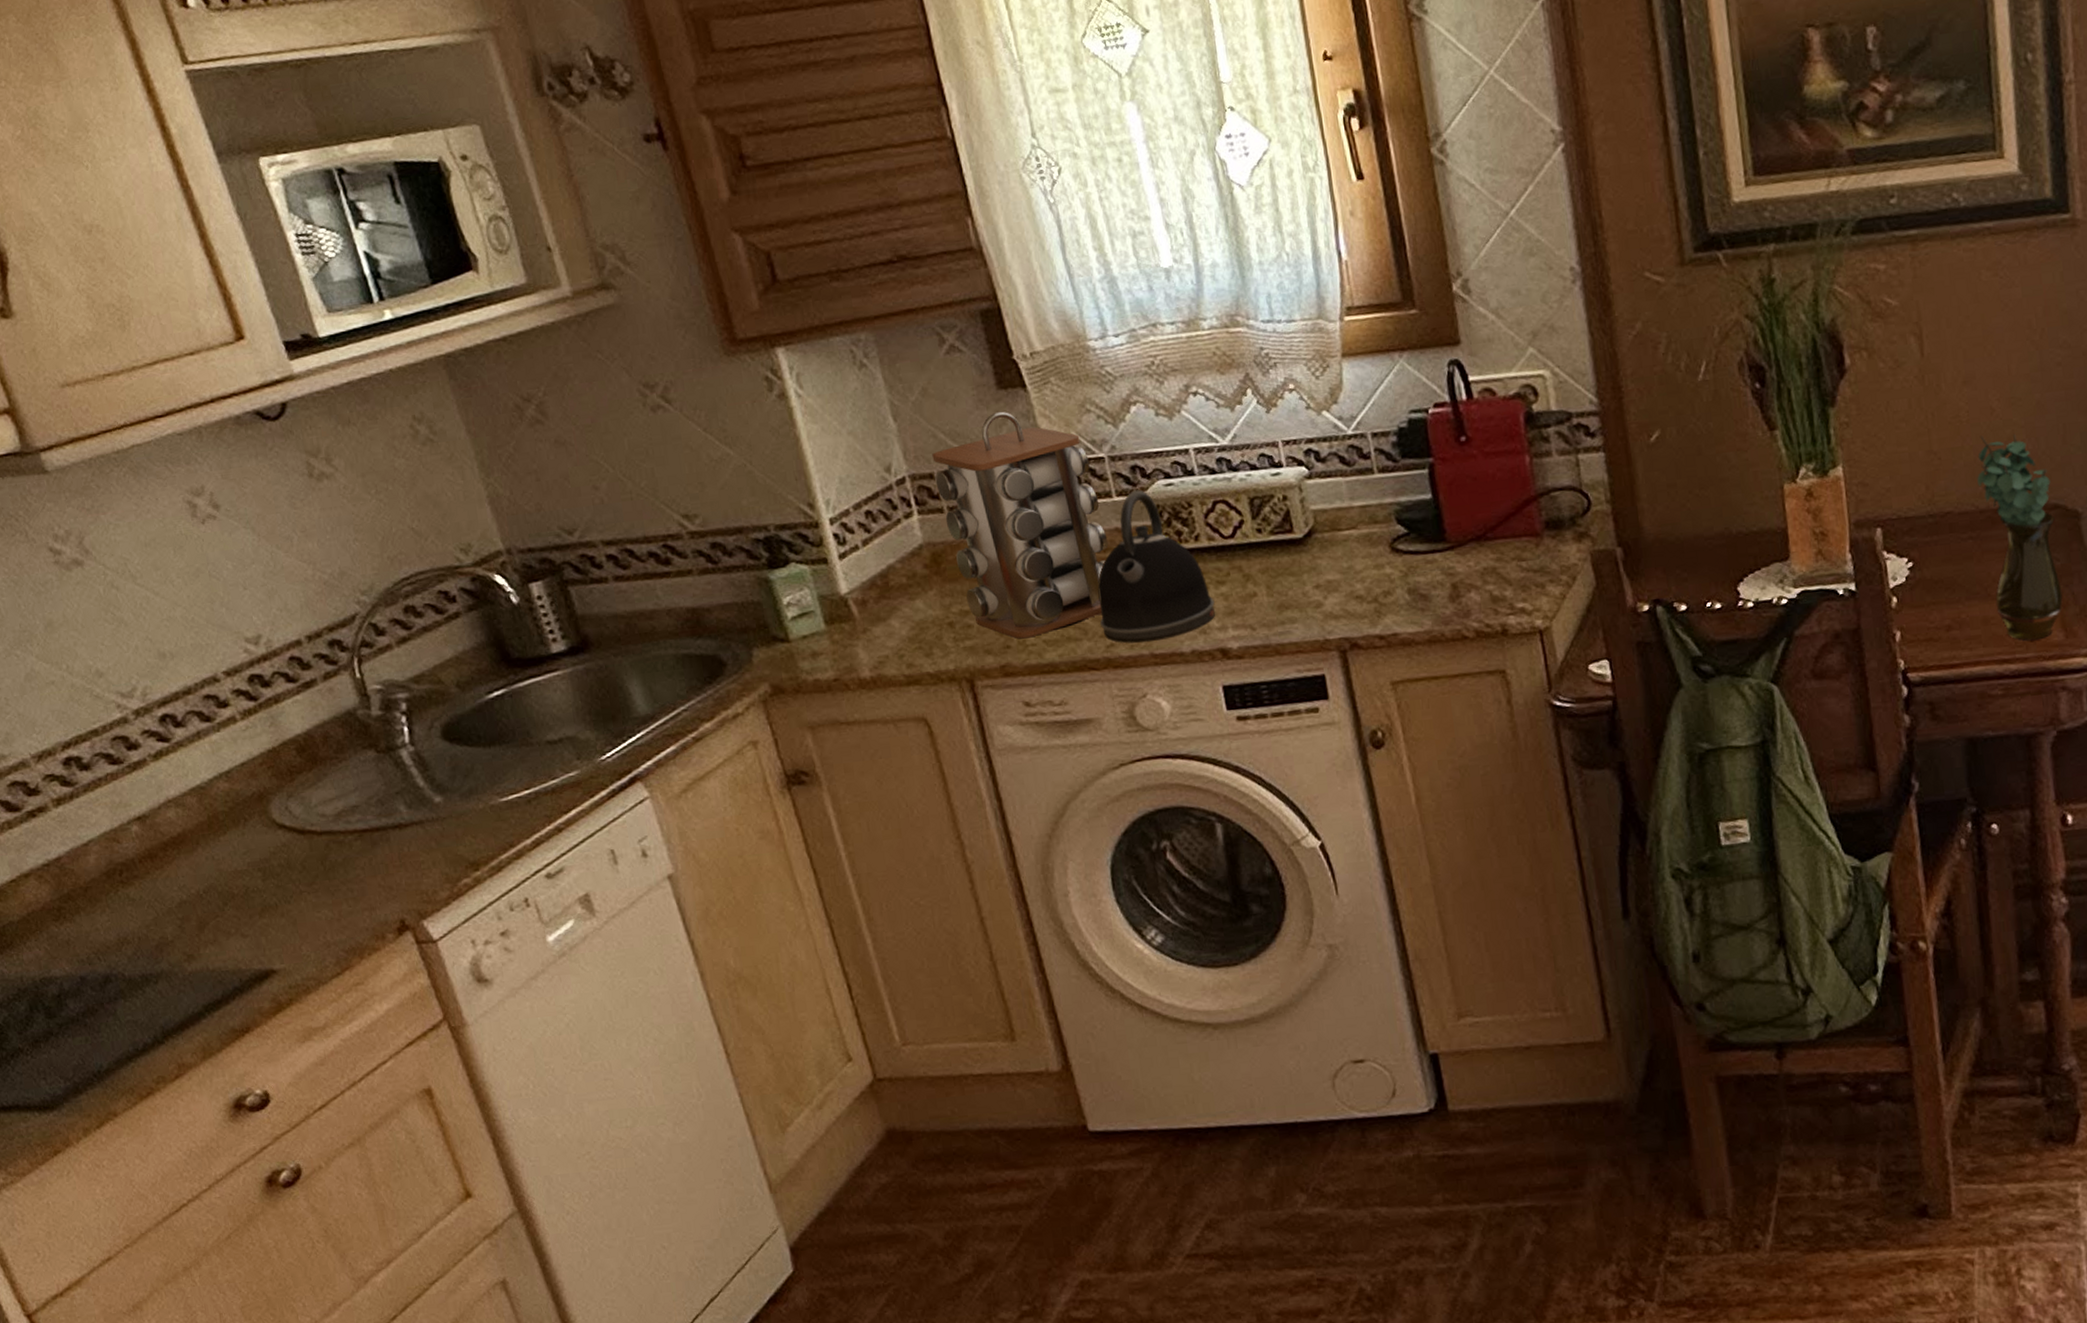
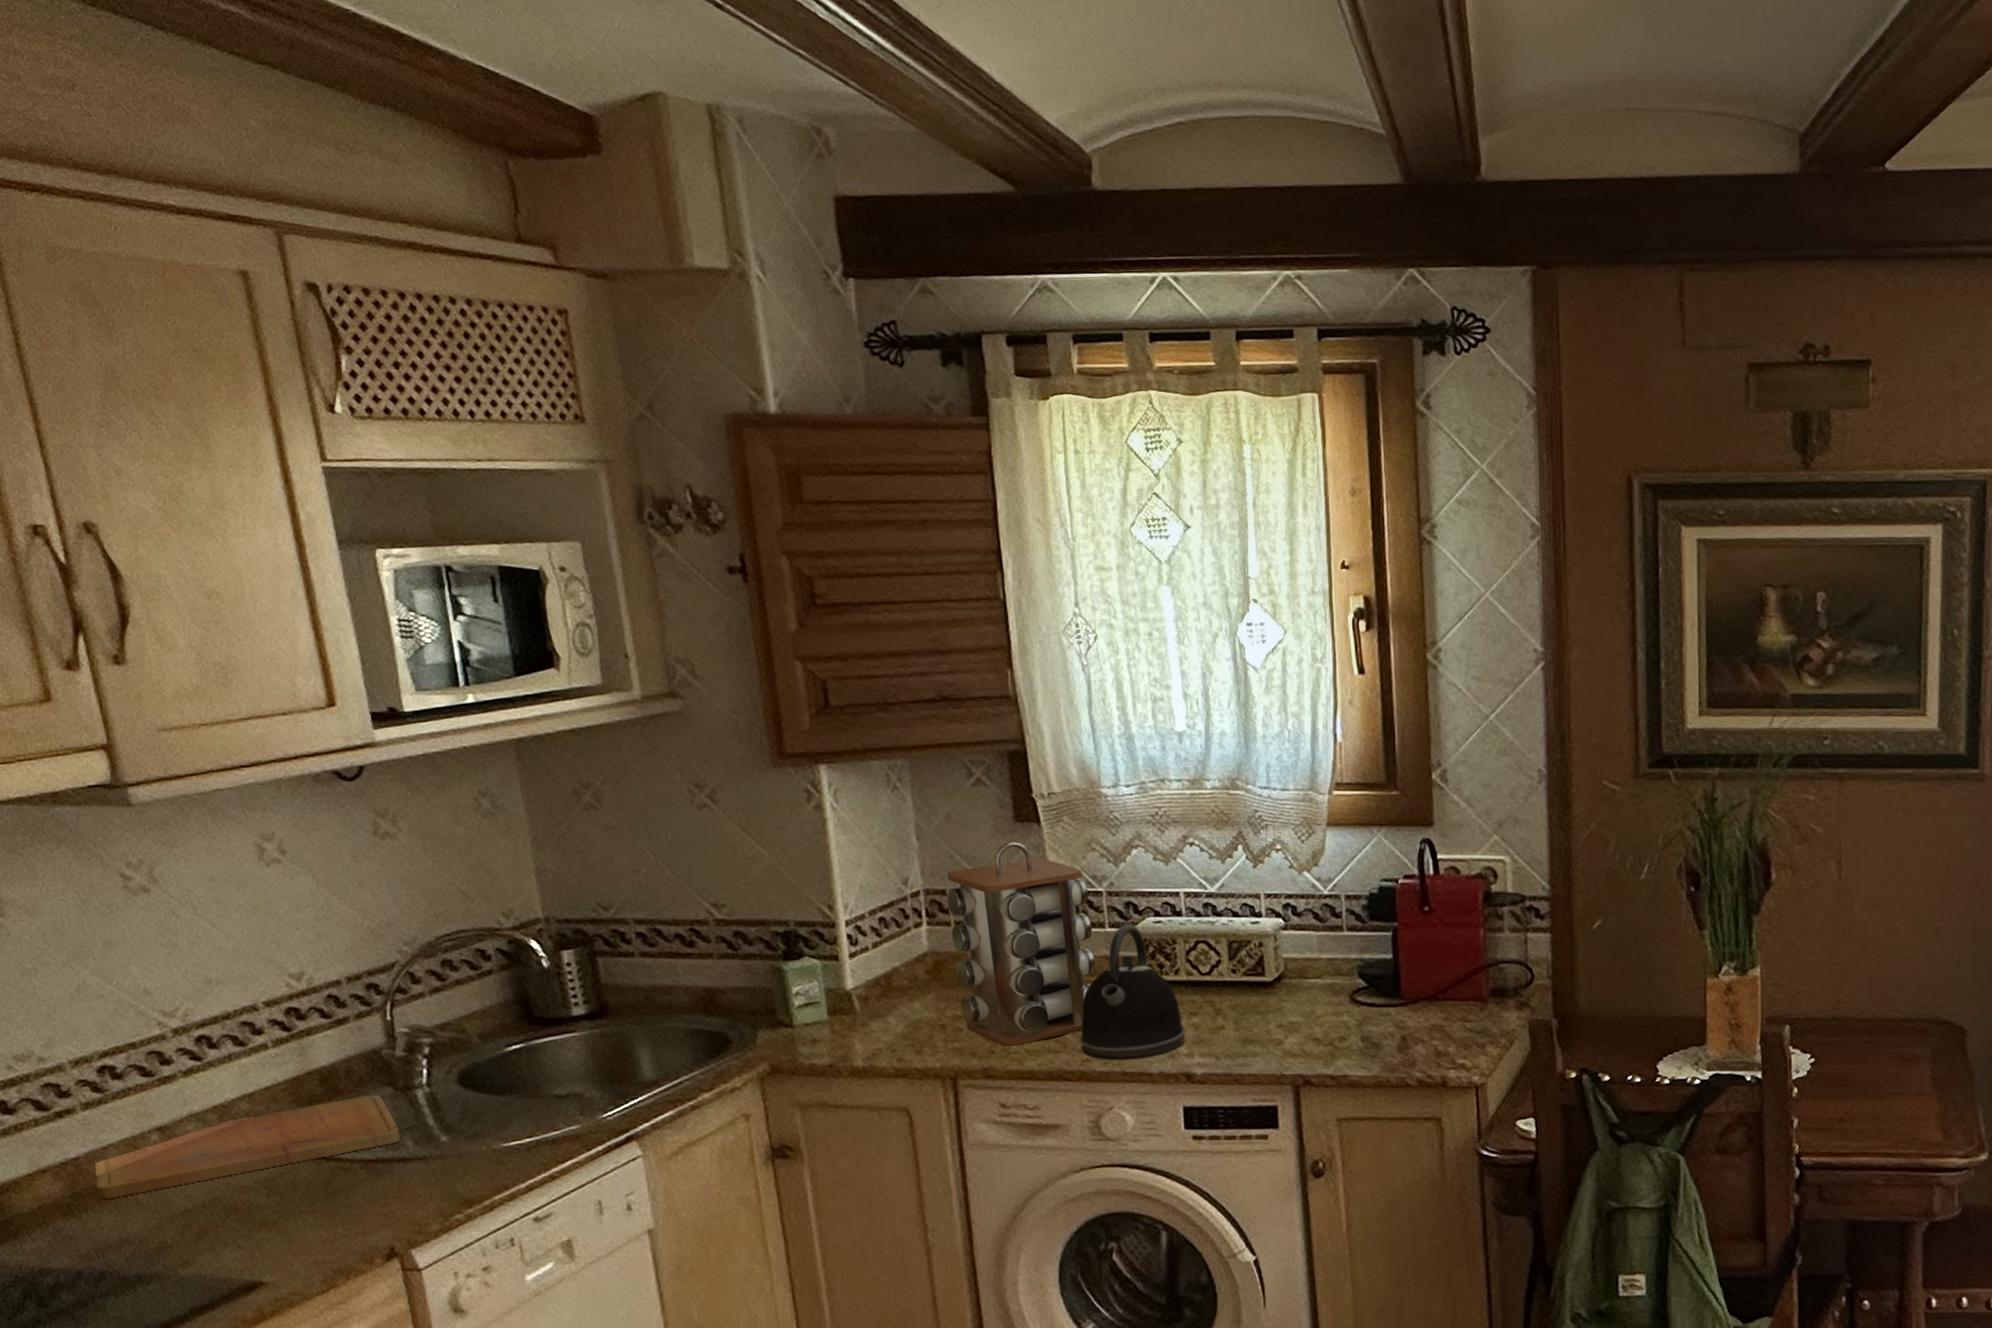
cutting board: none [78,759,393,899] -> present [95,1094,401,1199]
vase: present [1977,433,2063,641] -> none [1878,953,1945,1138]

